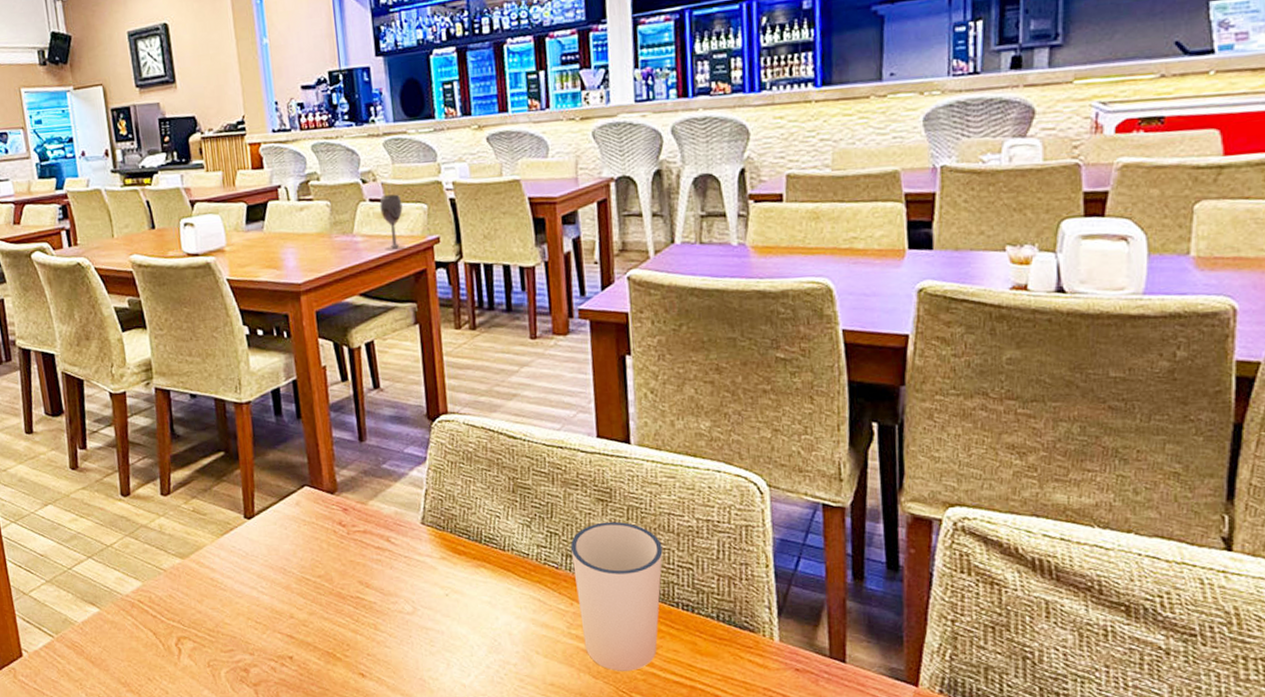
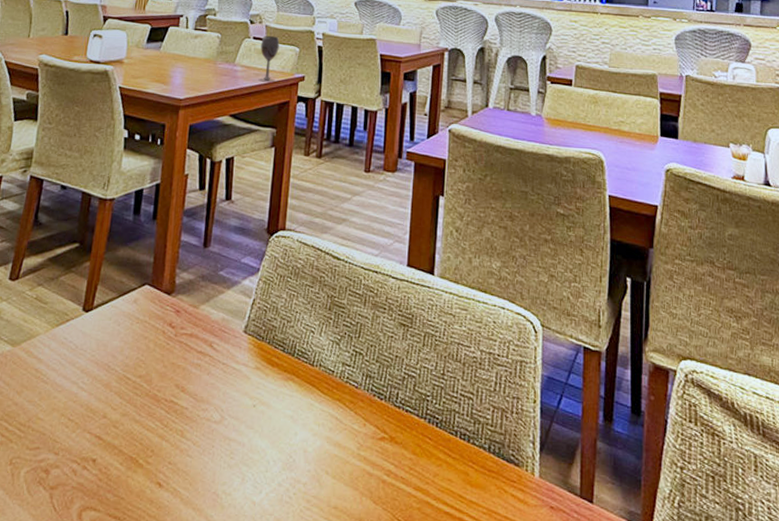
cup: present [570,521,663,671] -> none [370,346,450,498]

